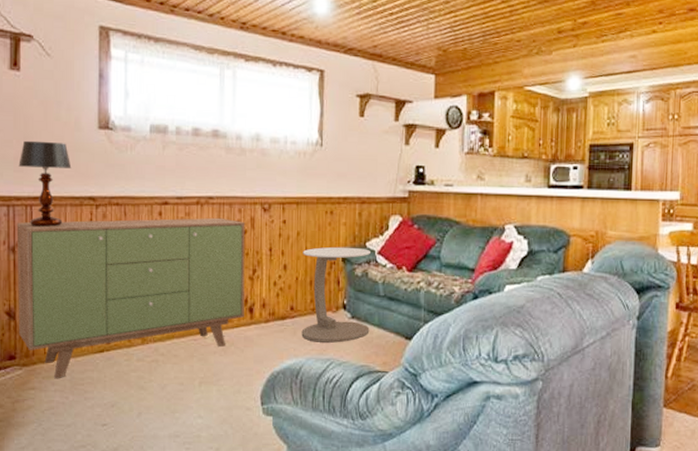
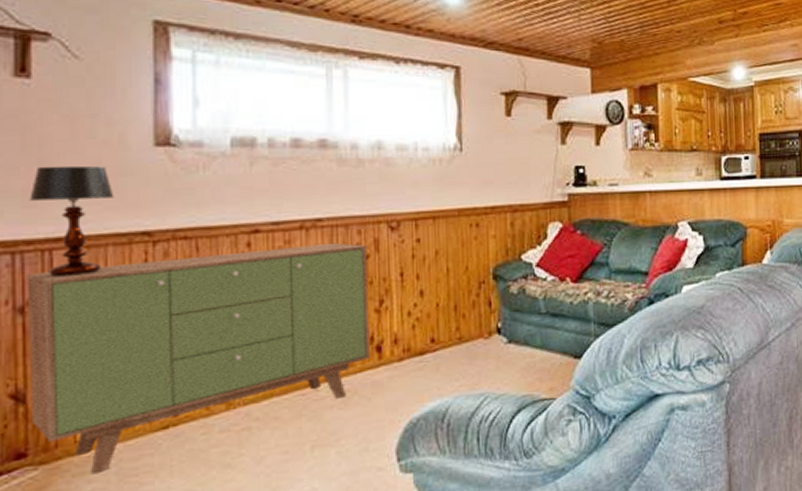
side table: present [301,246,370,343] -> none [443,261,531,377]

